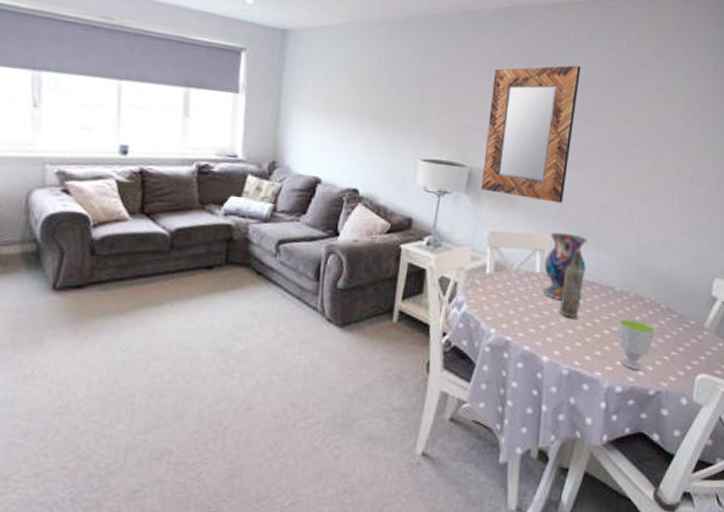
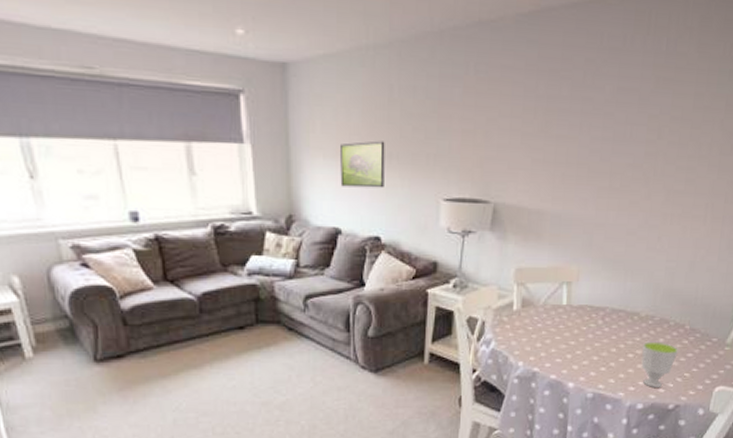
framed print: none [325,101,370,145] -> present [340,140,385,188]
home mirror: present [482,65,581,203] -> none [507,76,614,233]
vase: present [542,232,588,300] -> none [569,263,615,329]
bottle: present [560,250,586,318] -> none [586,279,612,346]

